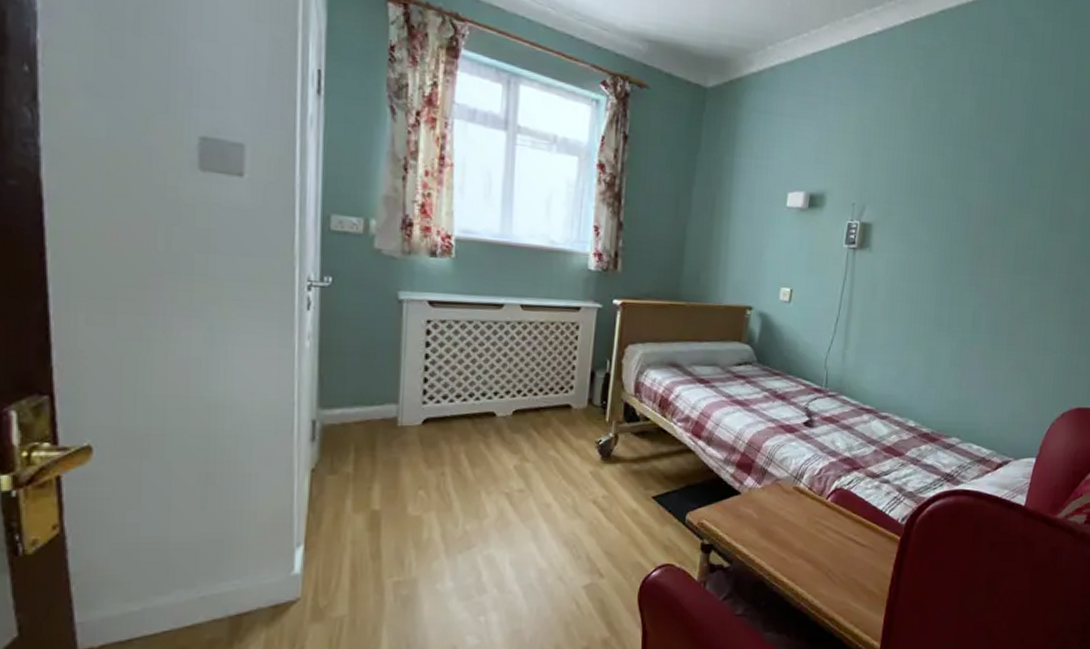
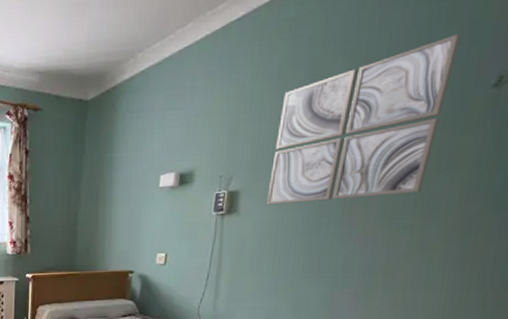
wall art: none [899,97,1067,249] -> present [267,33,461,205]

